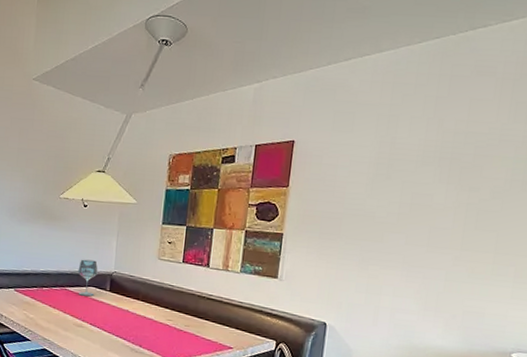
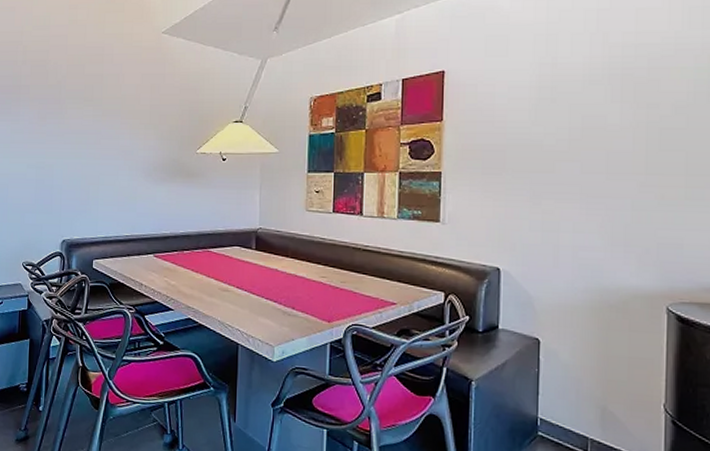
wine glass: present [78,259,98,297] -> none [220,217,242,257]

